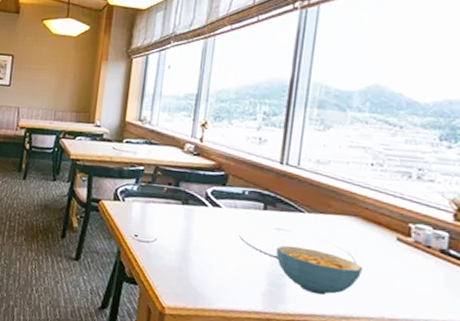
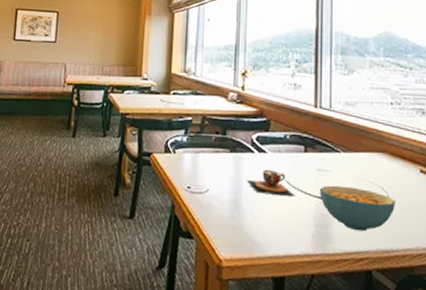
teacup: none [196,224,249,255] -> present [246,169,295,198]

